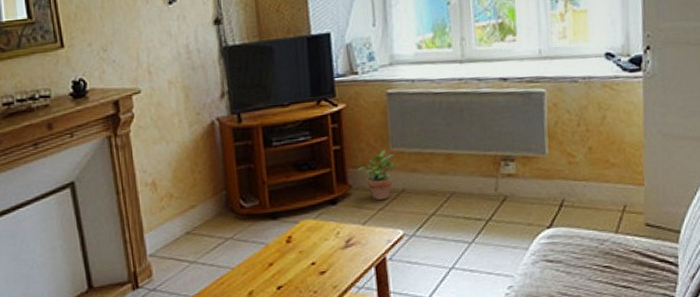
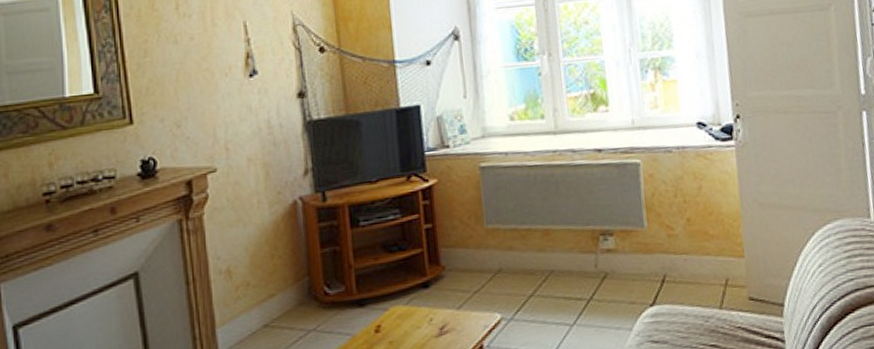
potted plant: present [357,150,396,200] -> none [450,227,491,282]

